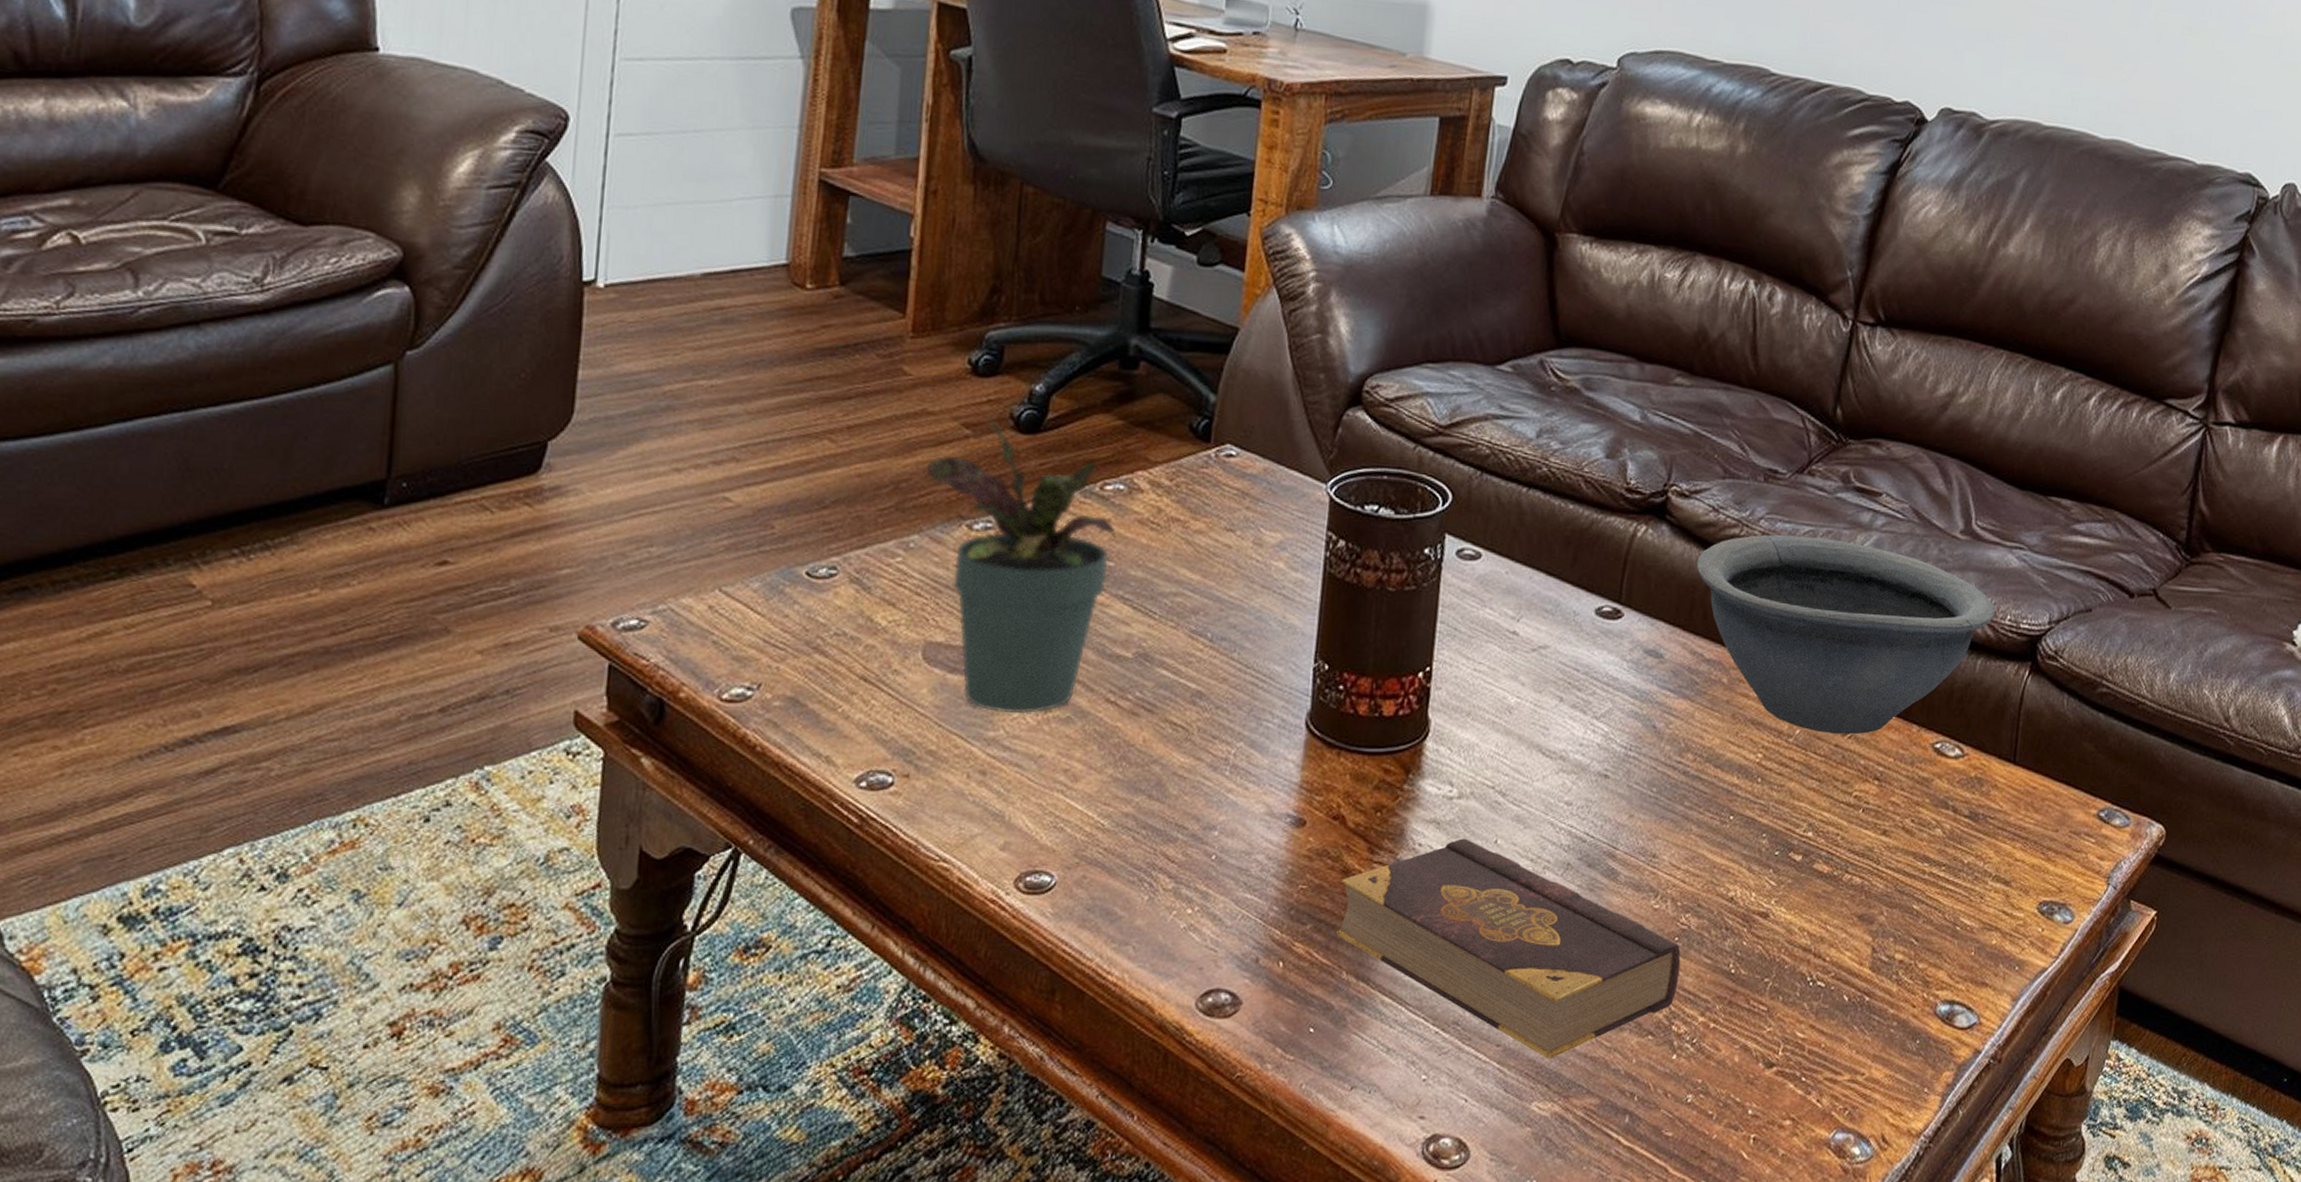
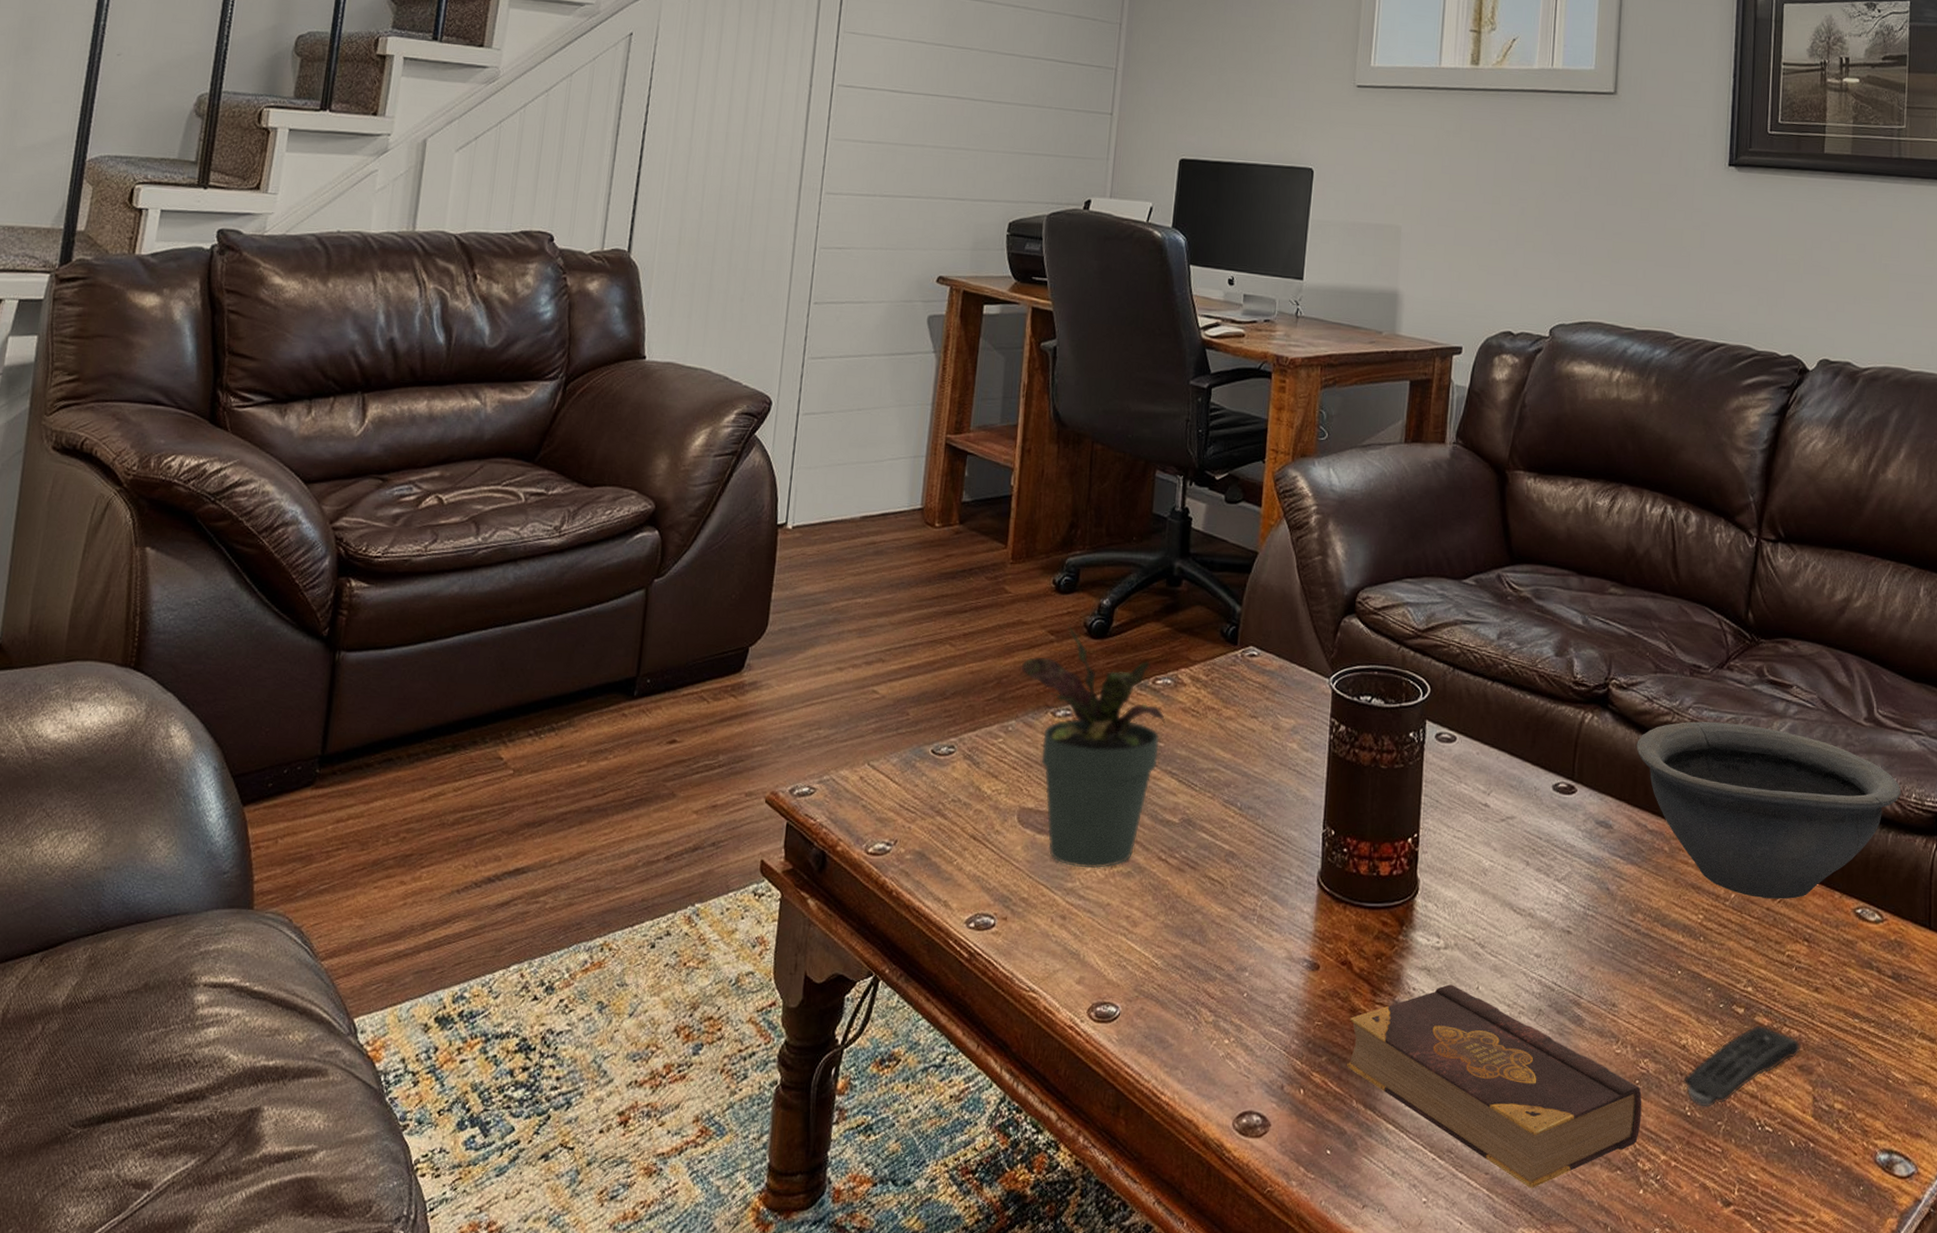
remote control: none [1729,873,1863,964] -> present [1683,1025,1801,1108]

